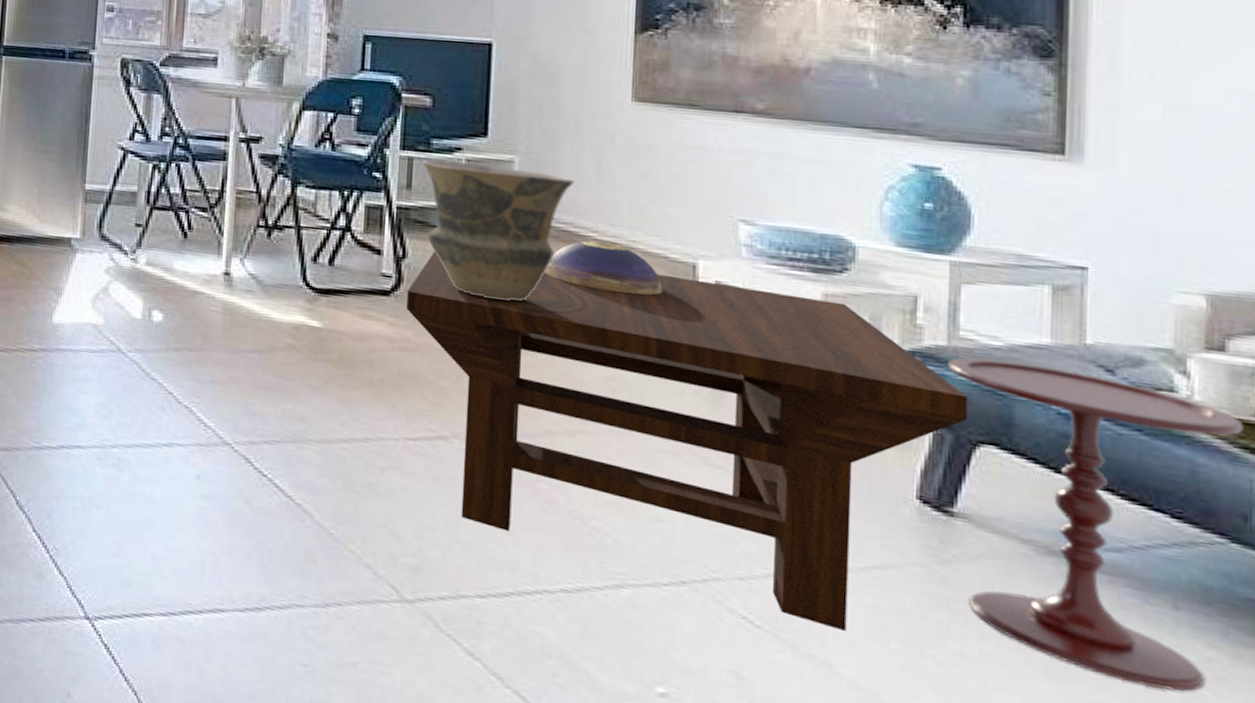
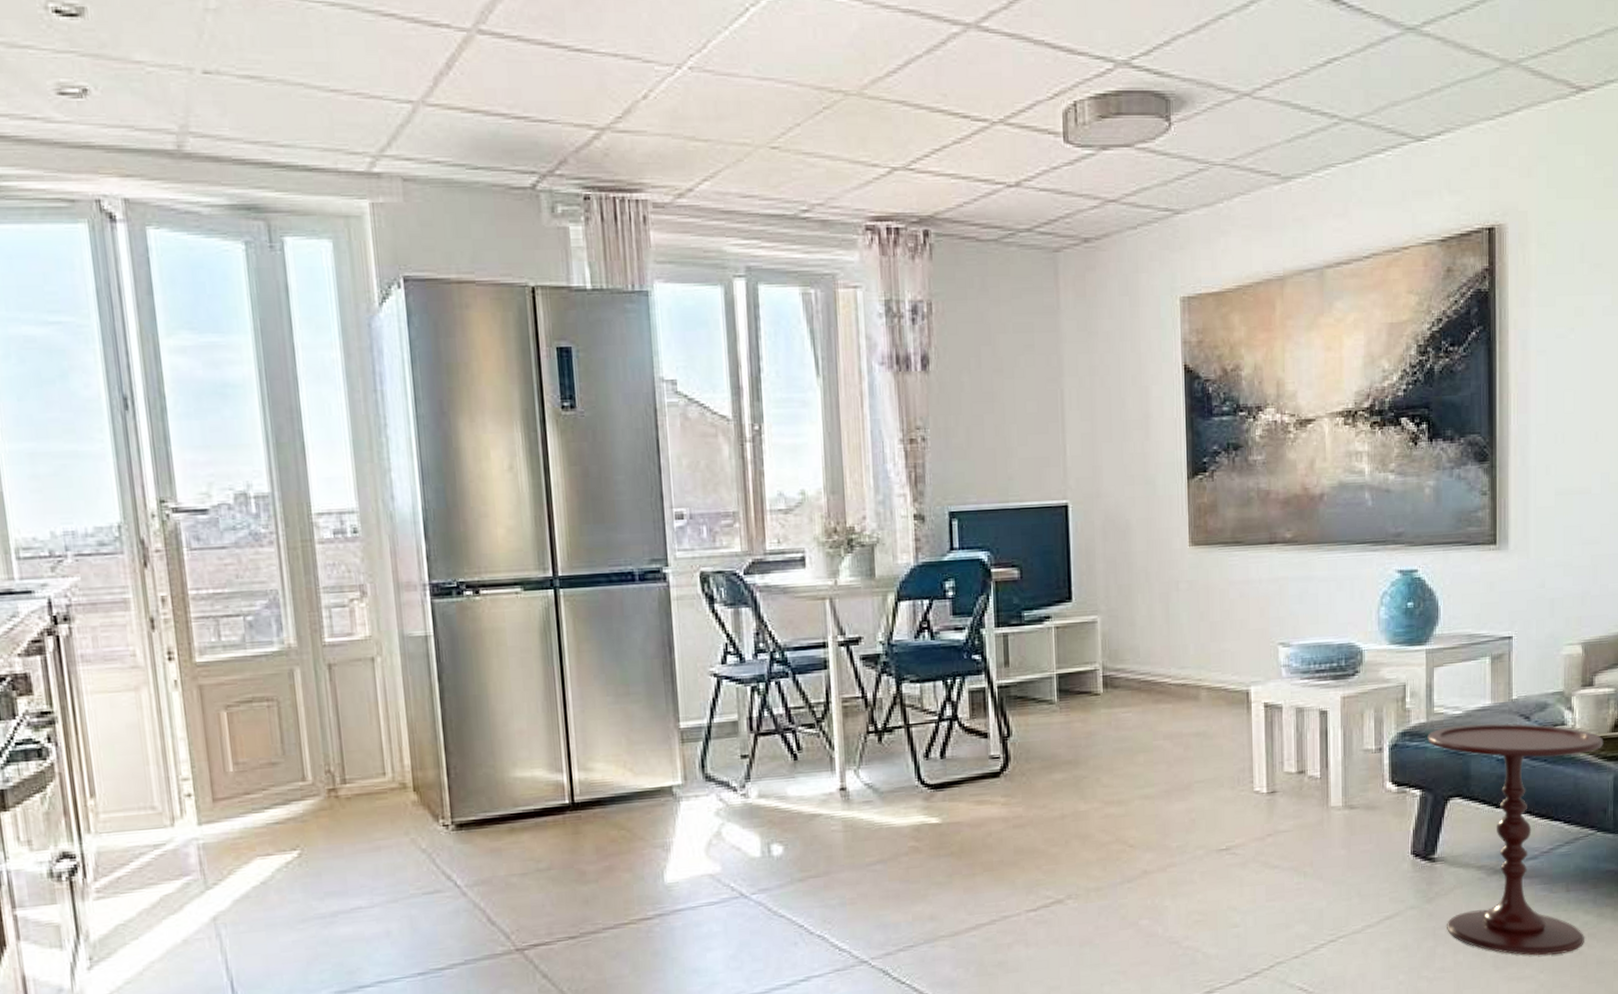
coffee table: present [406,251,968,631] -> none [1015,702,1441,977]
vase: present [422,158,574,301] -> none [1016,627,1148,760]
decorative bowl: present [545,240,663,295] -> none [1131,684,1225,731]

